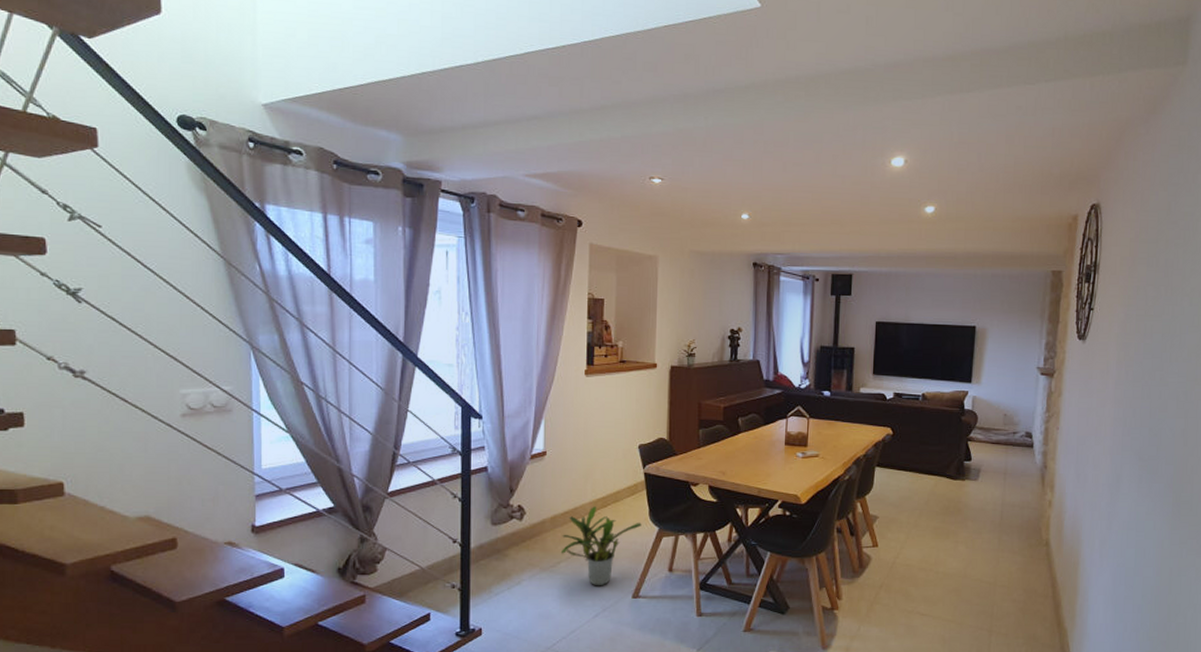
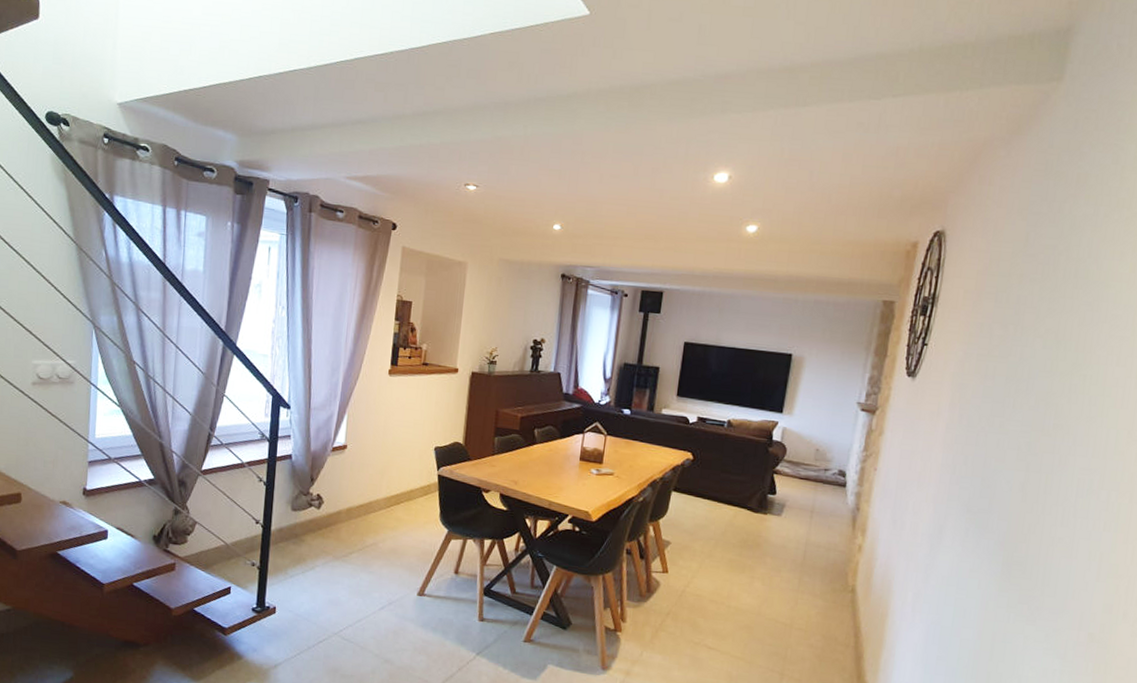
potted plant: present [560,506,642,586] -> none [353,502,432,581]

